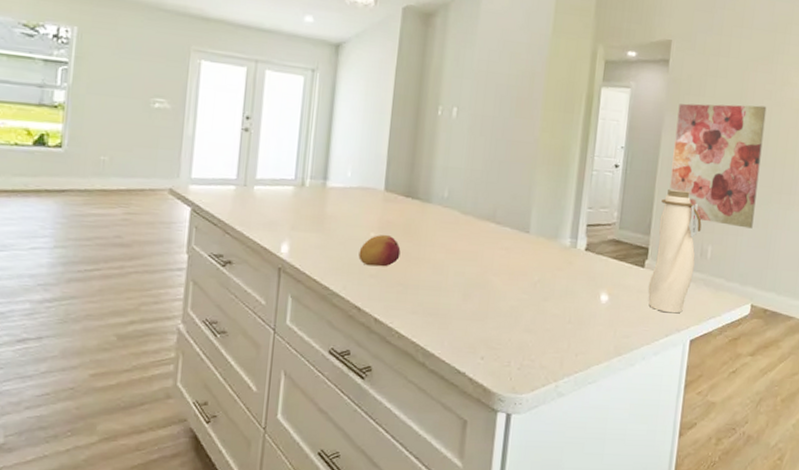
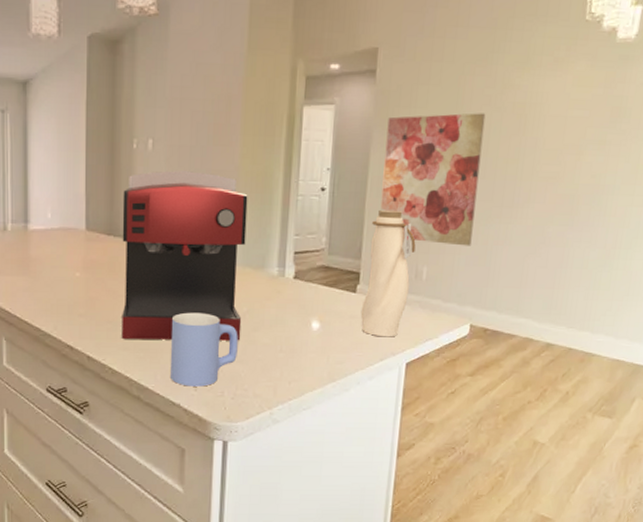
fruit: present [358,235,401,267] -> none [66,275,107,306]
coffee maker: none [411,138,546,310] -> present [121,169,248,341]
mug: none [458,278,528,356] -> present [171,312,238,387]

